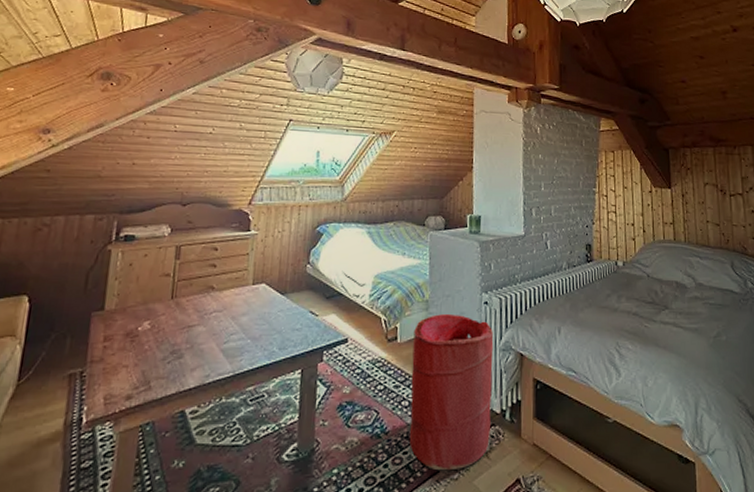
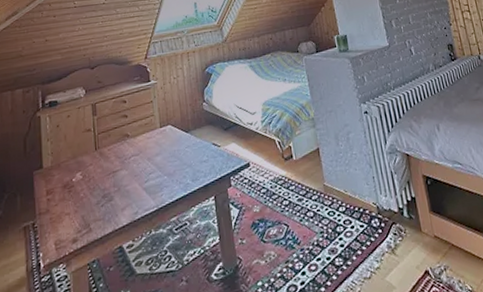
laundry hamper: present [409,314,494,471] -> none [306,126,394,272]

